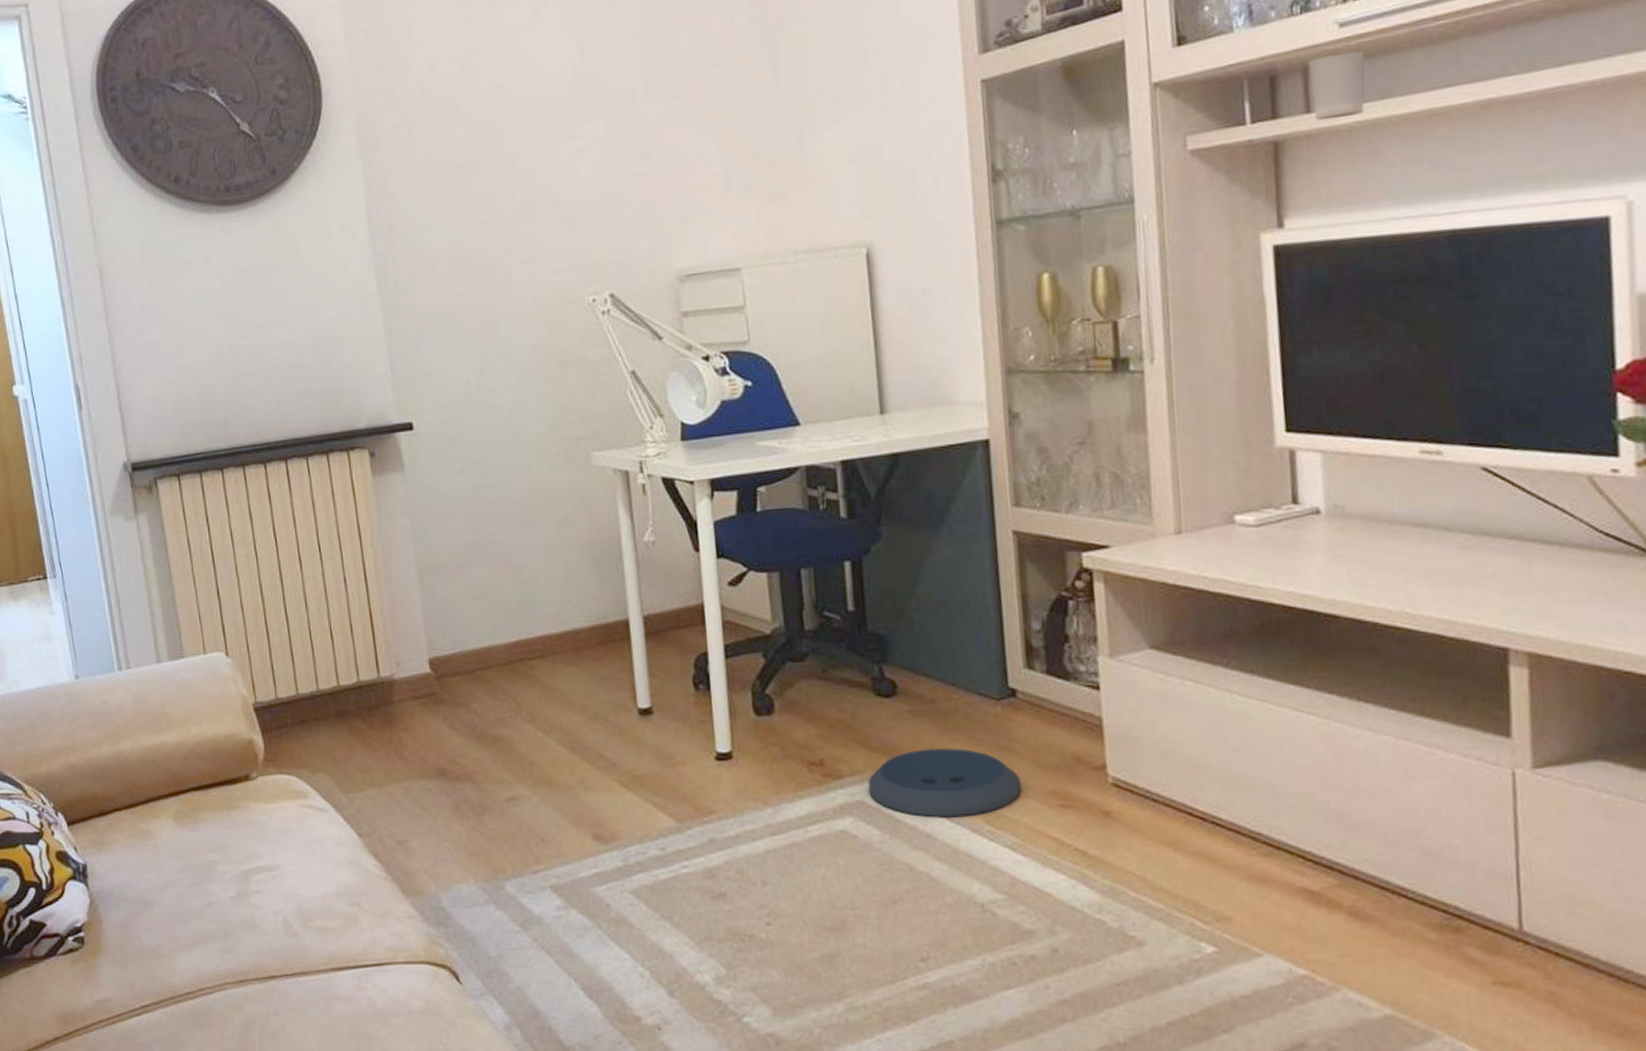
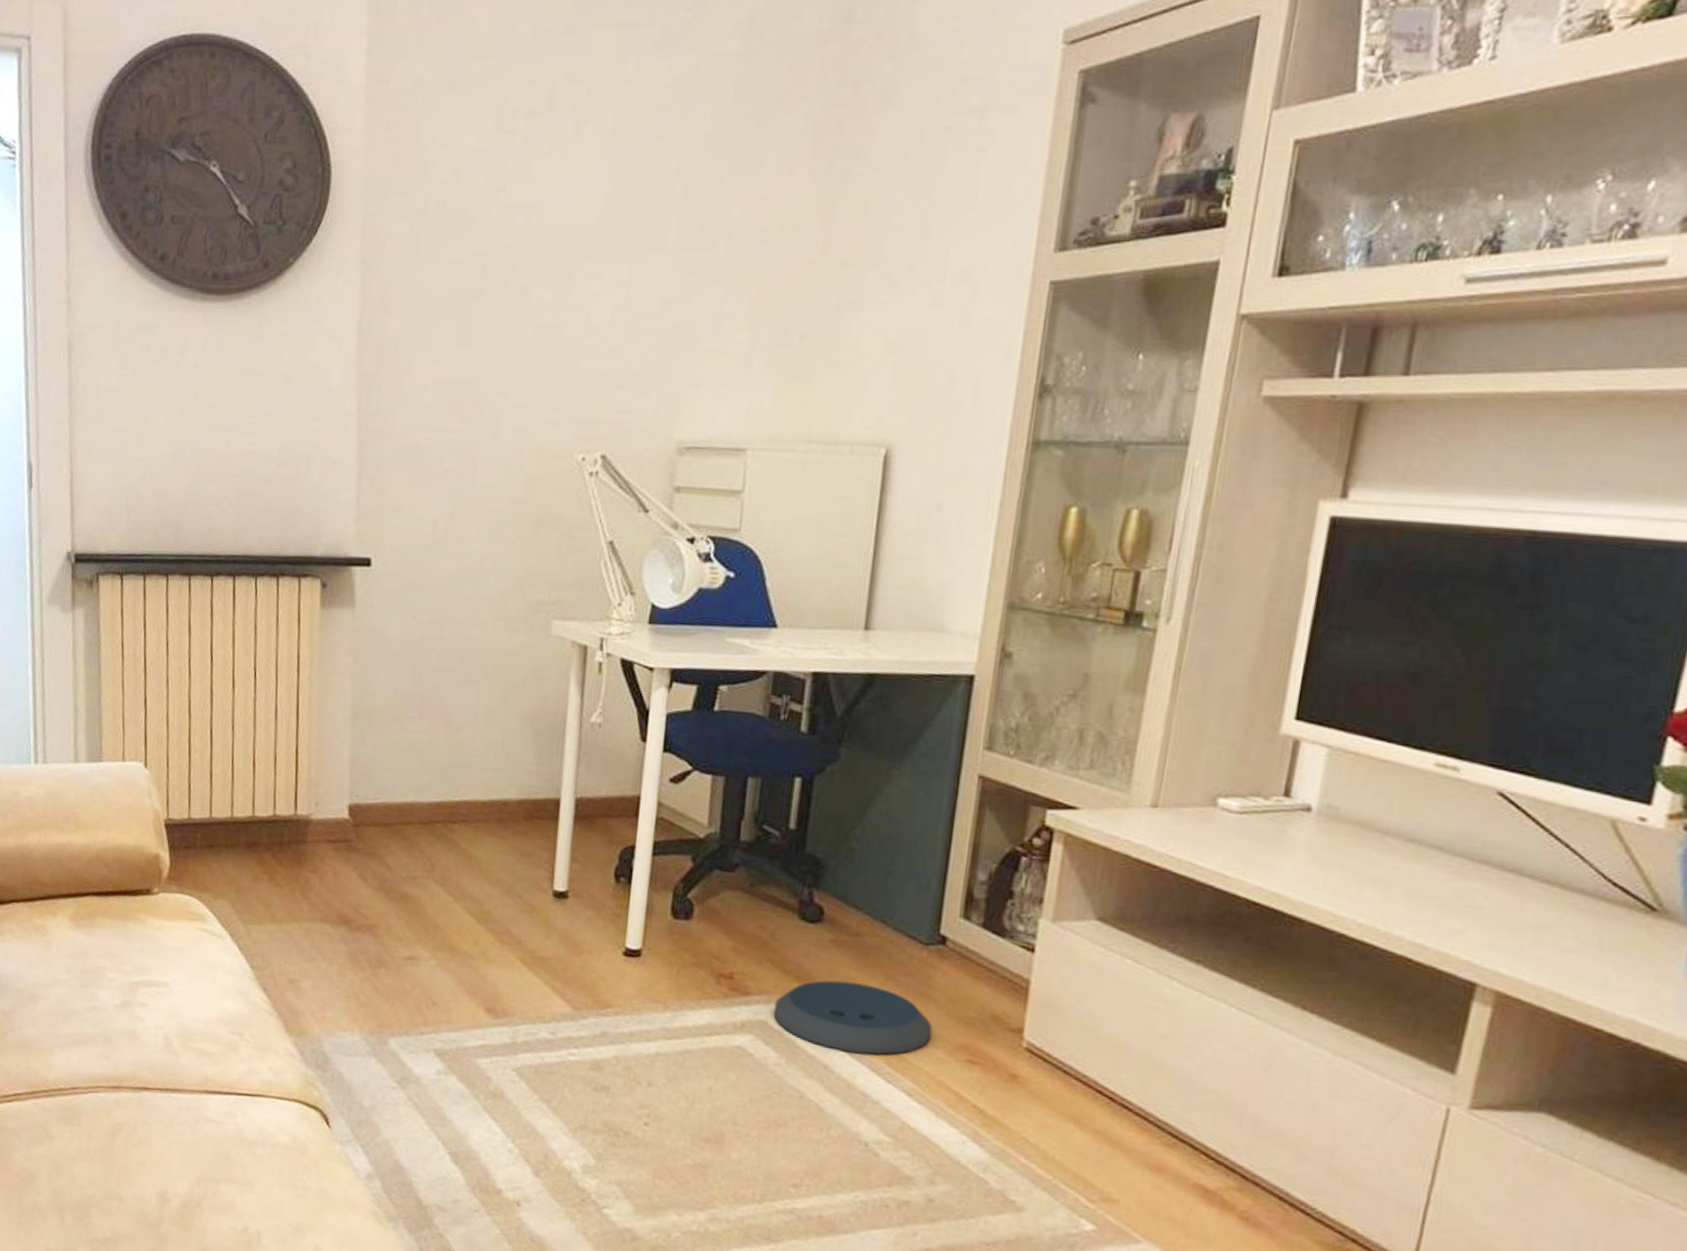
candle holder: present [1307,51,1365,121] -> none [1412,313,1488,387]

